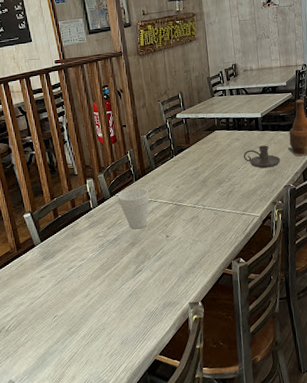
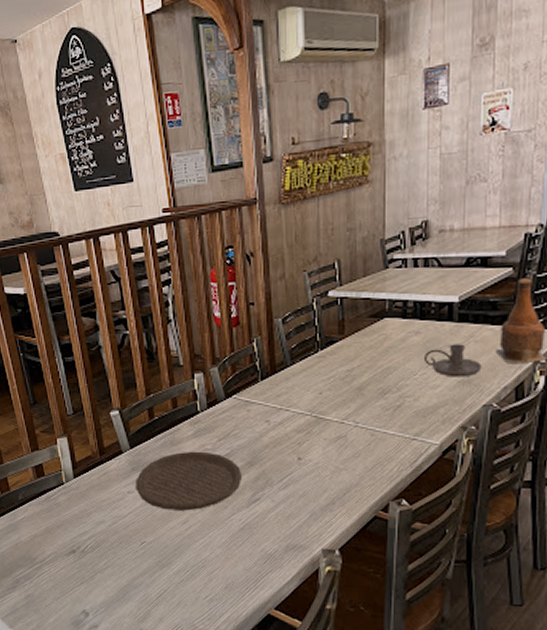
plate: none [46,238,127,288] -> present [135,451,241,511]
cup: present [117,187,150,229] -> none [235,388,279,445]

